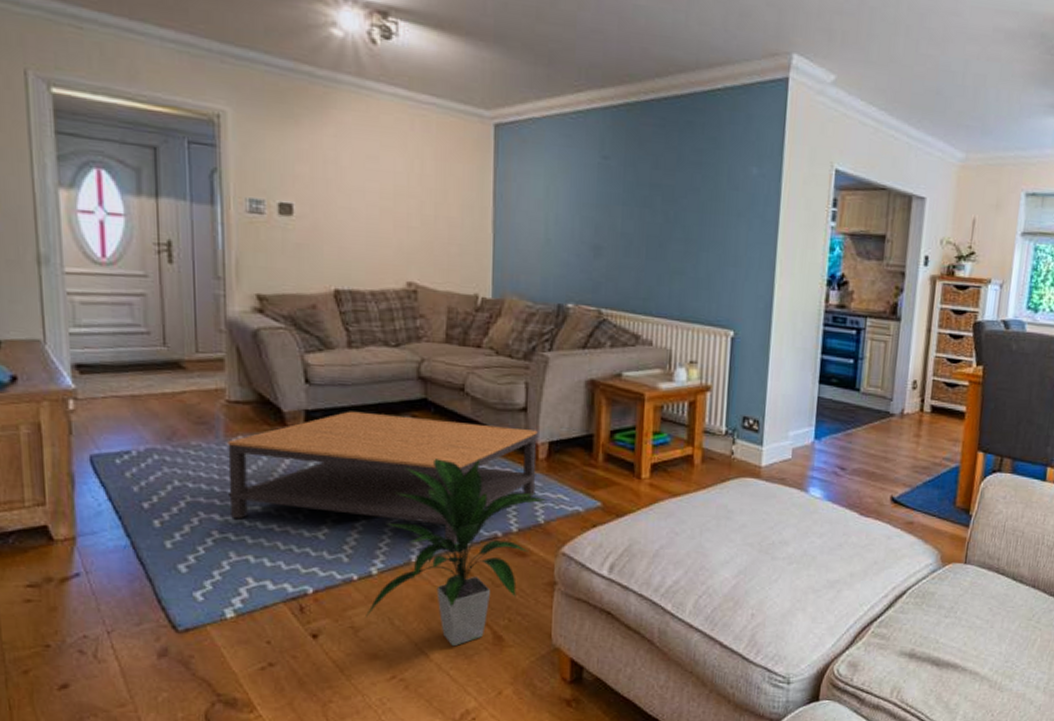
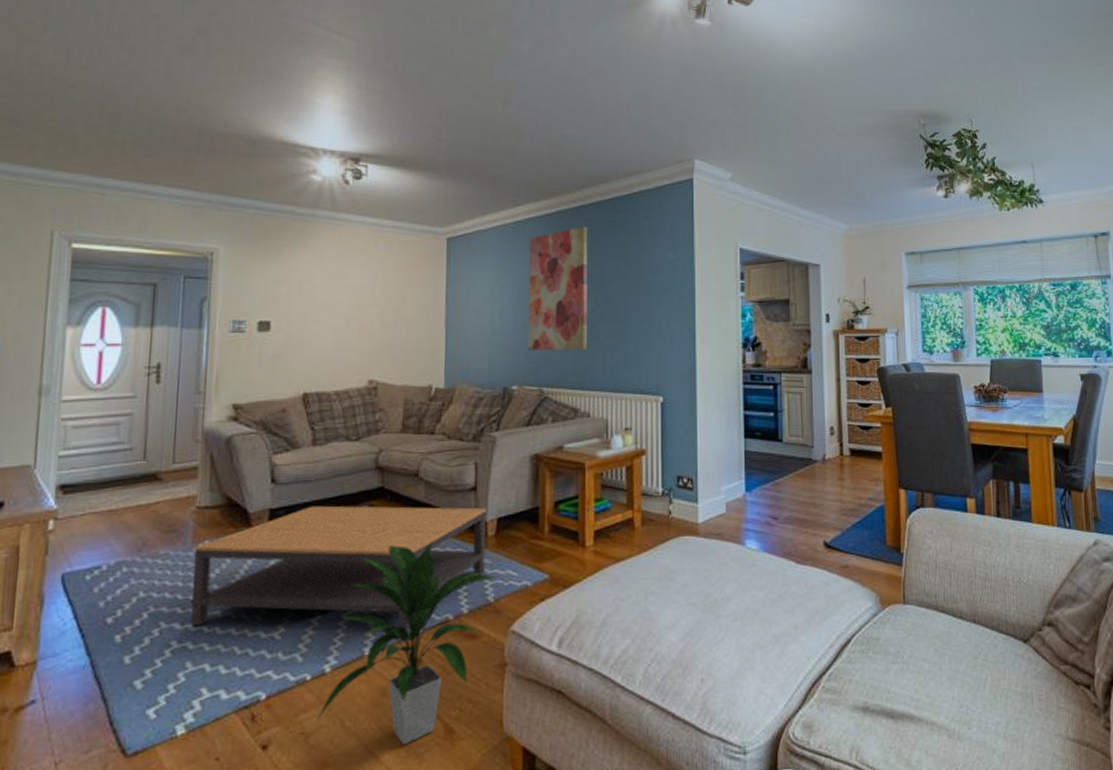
wall art: none [586,124,661,272] -> present [528,226,588,351]

